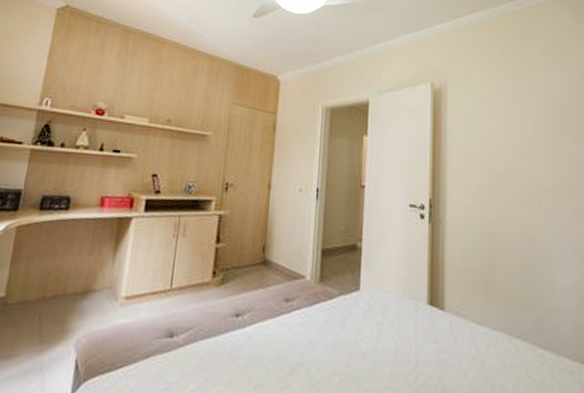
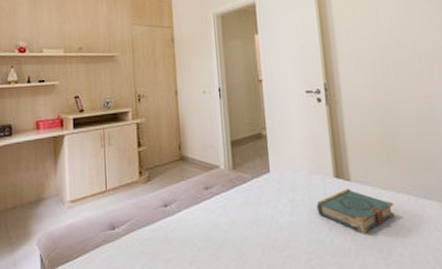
book: none [405,319,488,371] -> present [316,189,396,233]

